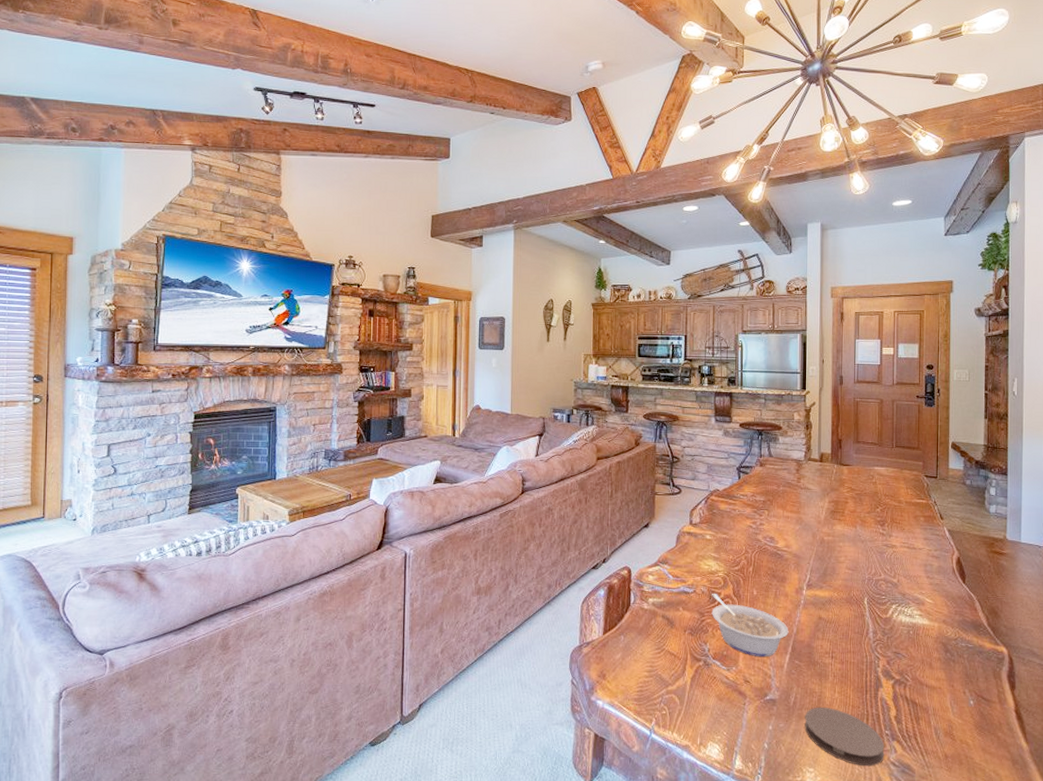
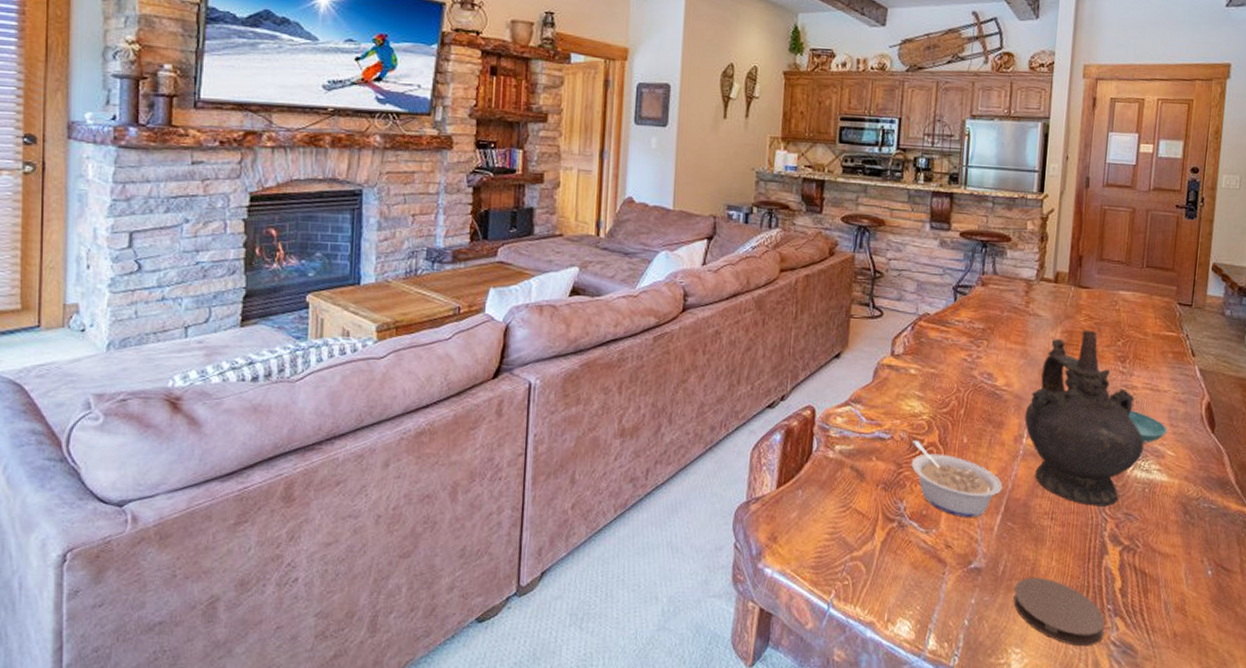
ceremonial vessel: none [803,499,906,646] -> present [1024,329,1144,506]
saucer: none [890,565,925,593] -> present [1128,410,1167,443]

